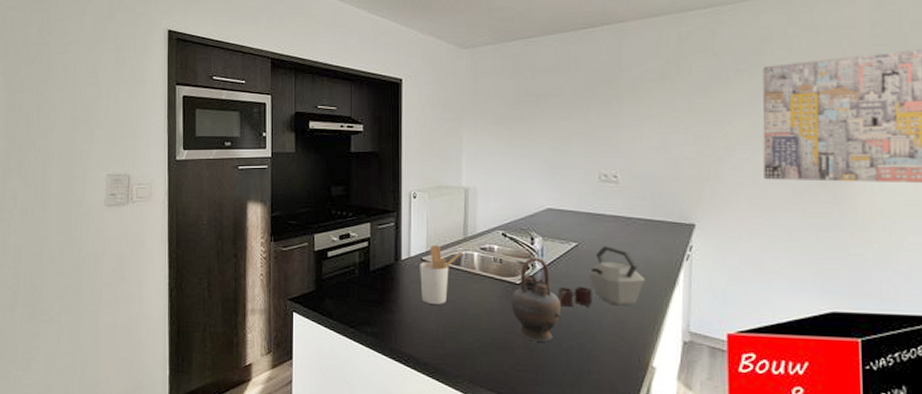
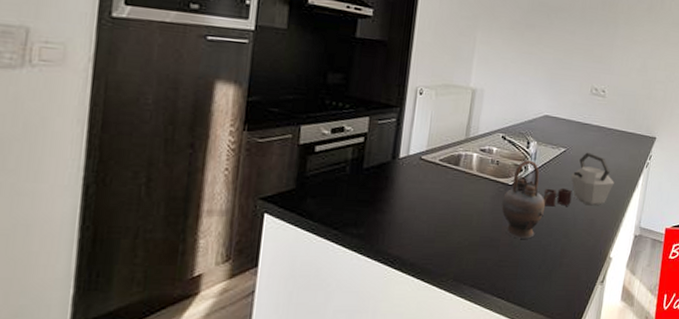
utensil holder: present [420,245,463,304] -> none [416,144,463,204]

